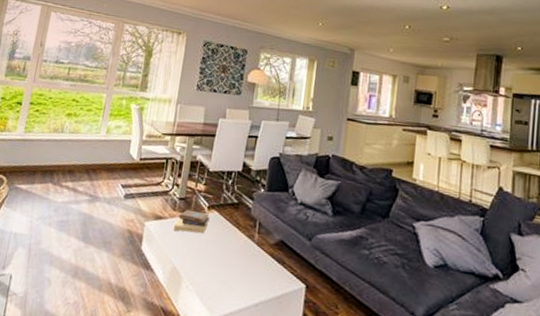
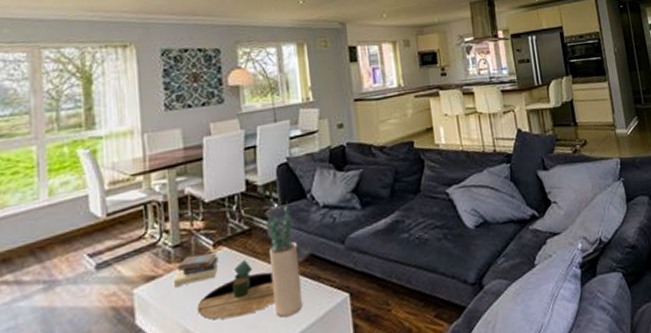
decorative tray: none [185,227,248,273] -> present [197,260,276,320]
vase: none [243,189,274,286] -> present [268,201,303,318]

